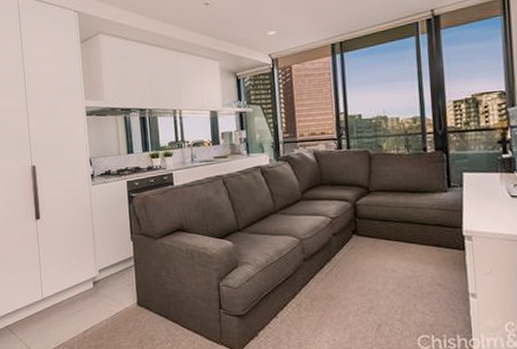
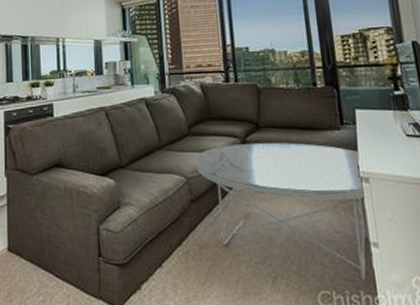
coffee table: none [306,205,470,326] -> present [193,142,368,280]

